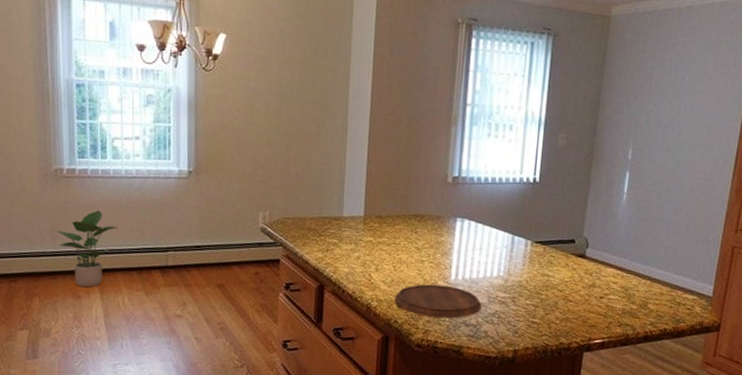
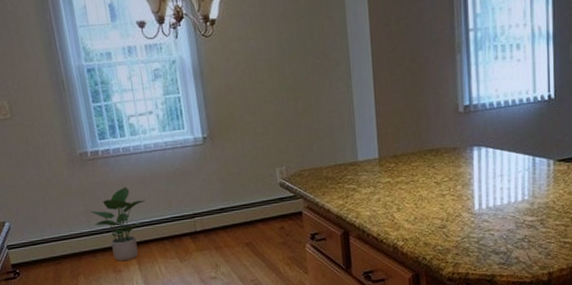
cutting board: present [394,284,482,319] -> none [419,216,510,250]

